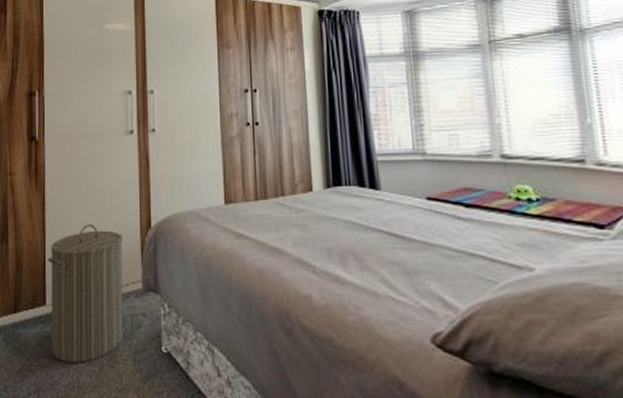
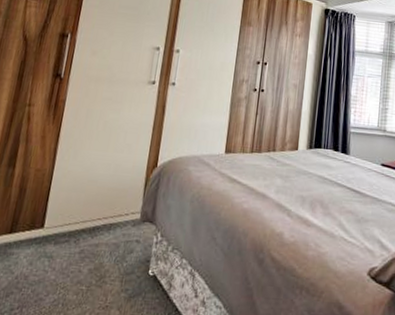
laundry hamper: present [48,224,123,363] -> none [42,158,130,282]

